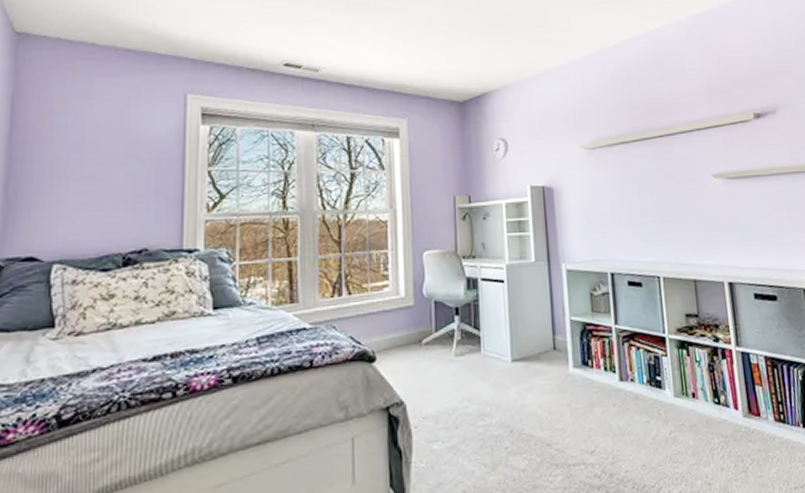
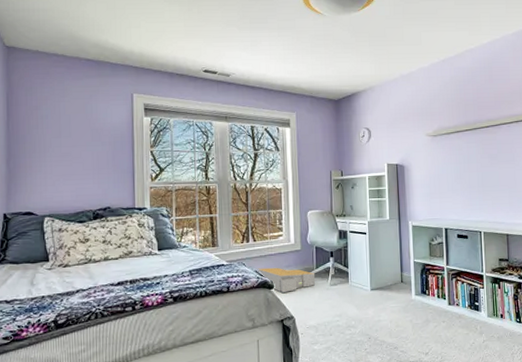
architectural model: none [352,331,435,367] -> present [257,267,316,293]

